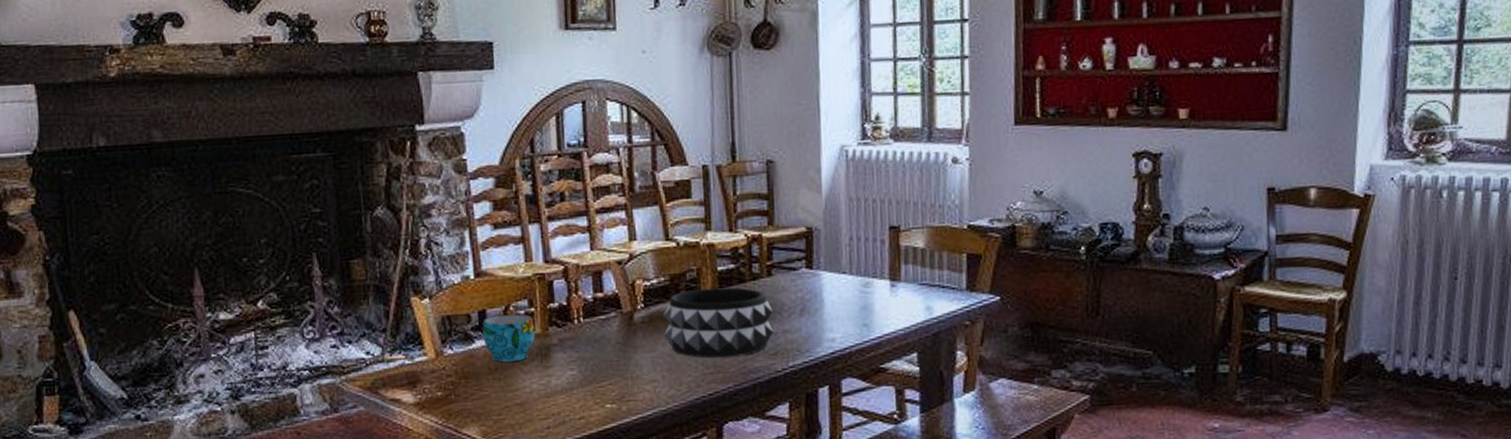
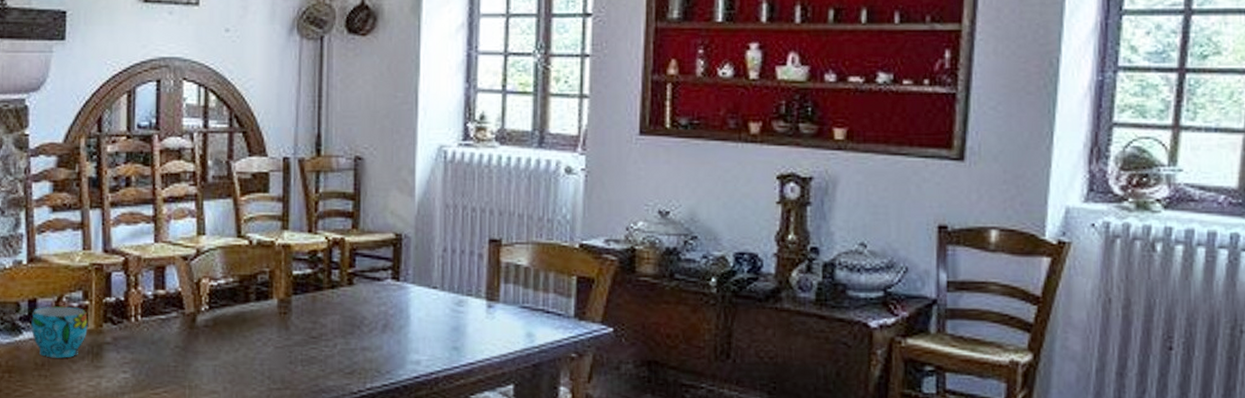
decorative bowl: present [663,287,774,358] -> none [228,294,352,373]

